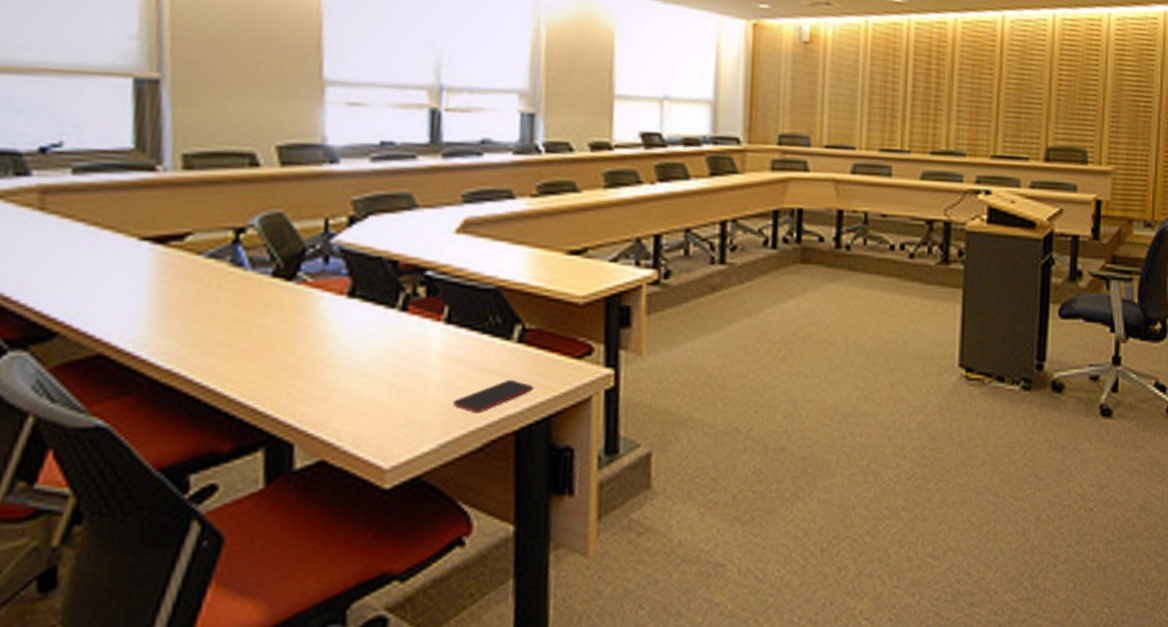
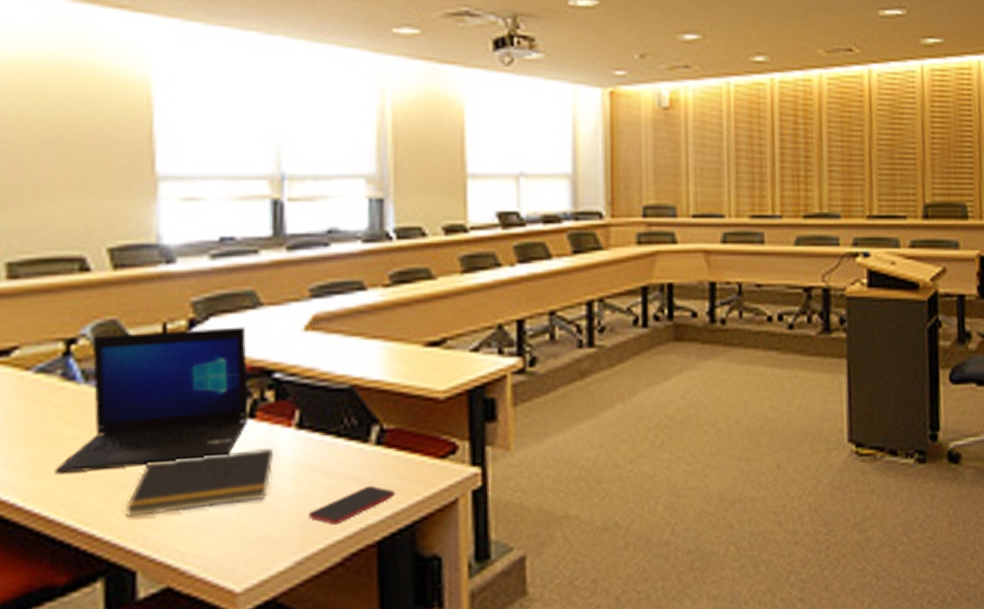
laptop: none [221,225,402,351] -> present [54,326,249,474]
notepad: none [286,339,423,395] -> present [126,447,273,517]

